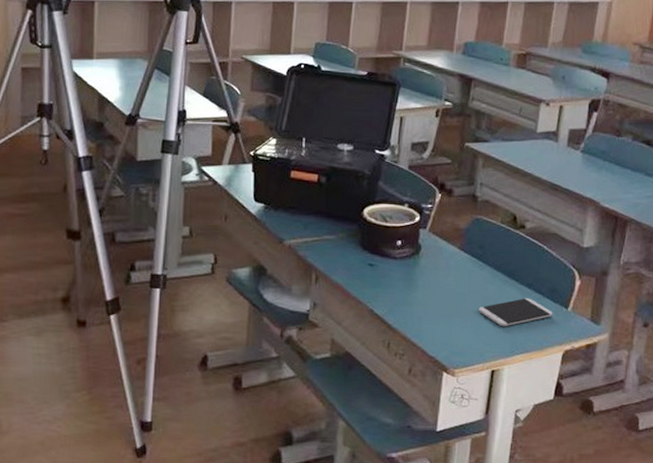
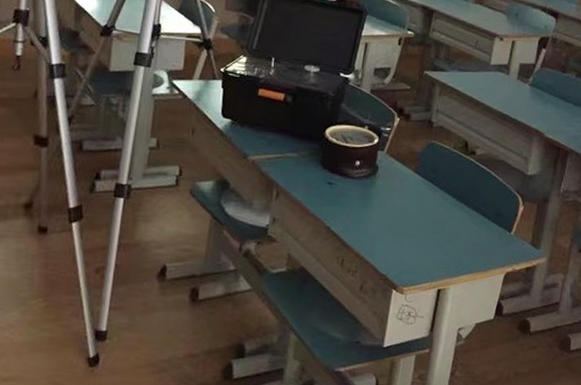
smartphone: present [479,298,553,327] -> none [429,221,497,248]

